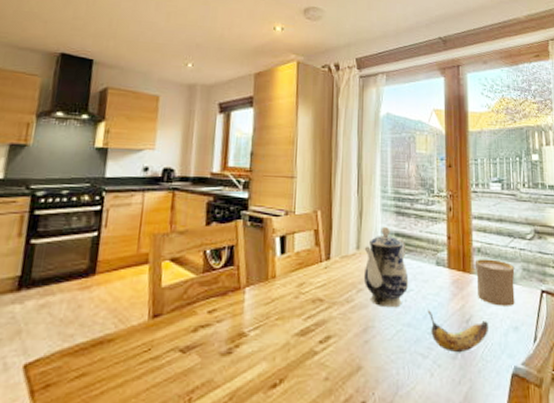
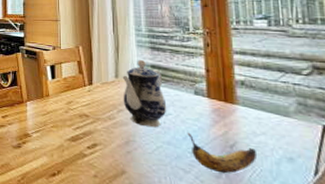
cup: present [474,259,515,306] -> none [238,91,289,138]

